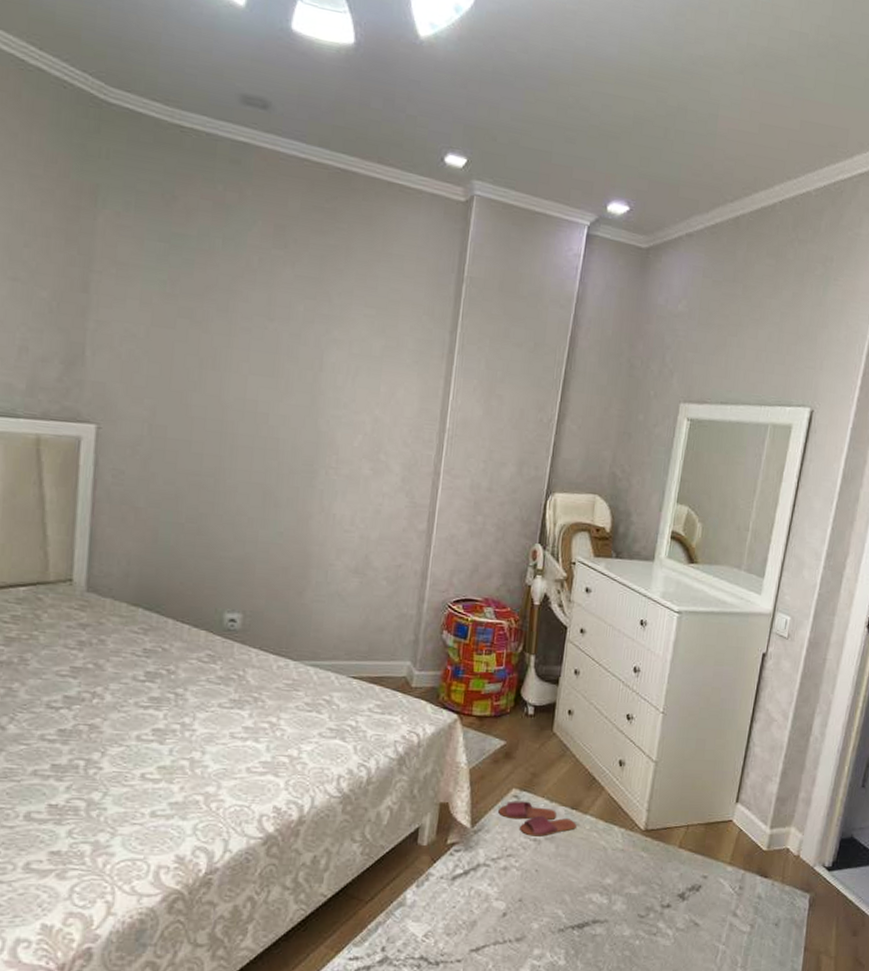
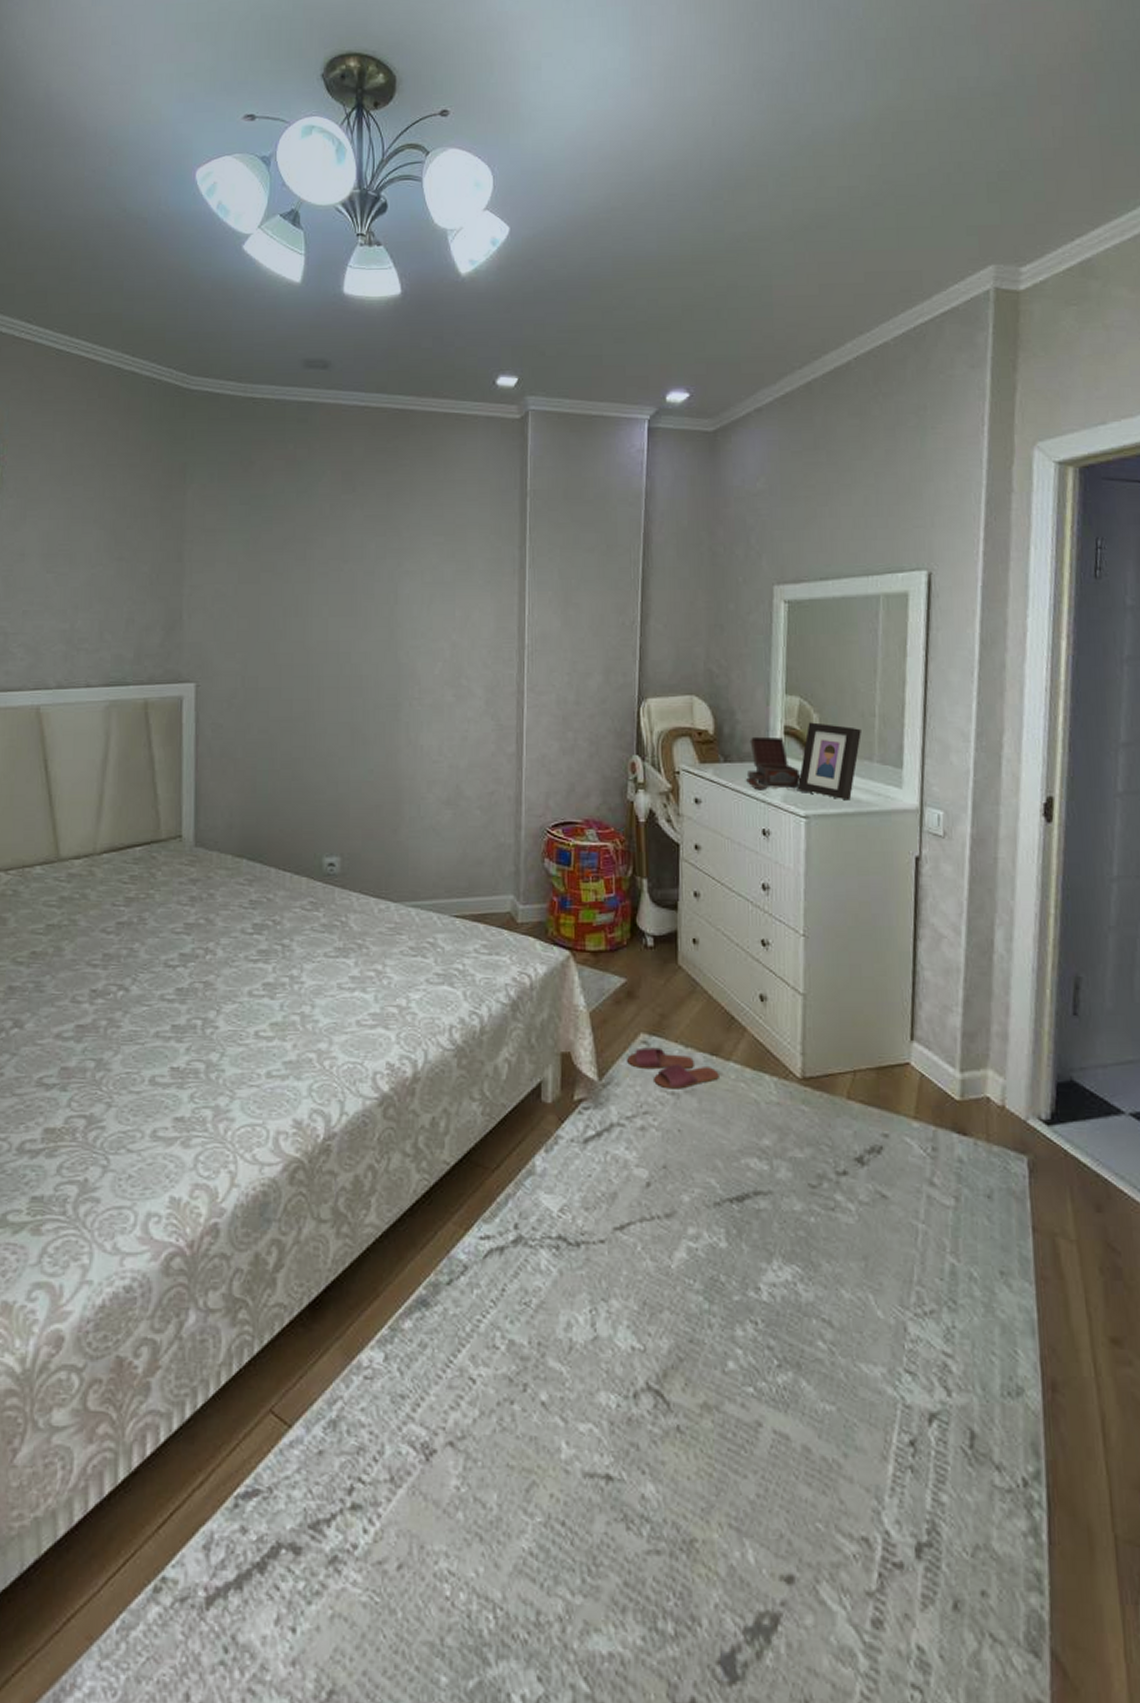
instrument case: none [631,537,687,592] -> present [745,736,812,793]
picture frame: none [676,530,735,602] -> present [798,722,861,801]

